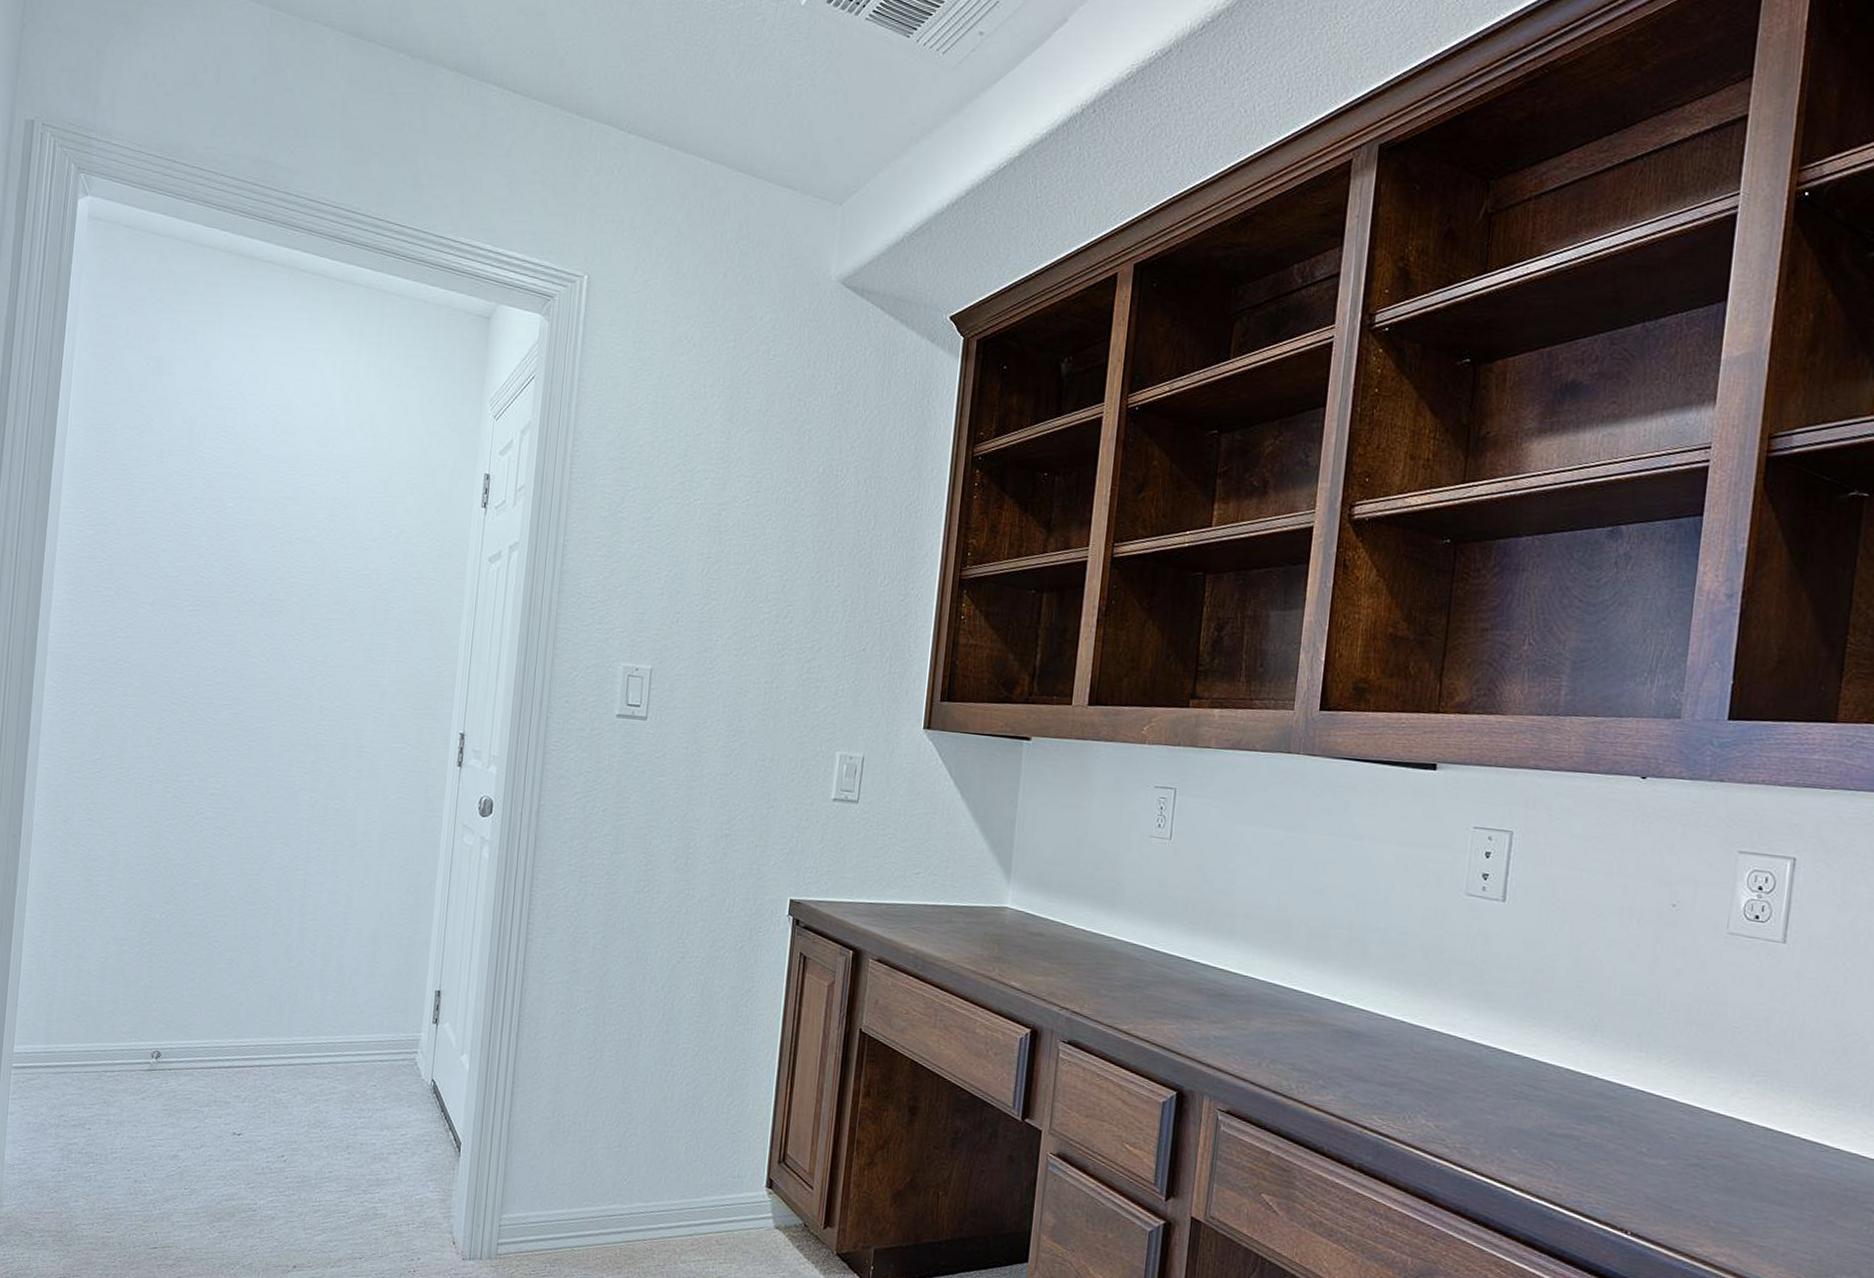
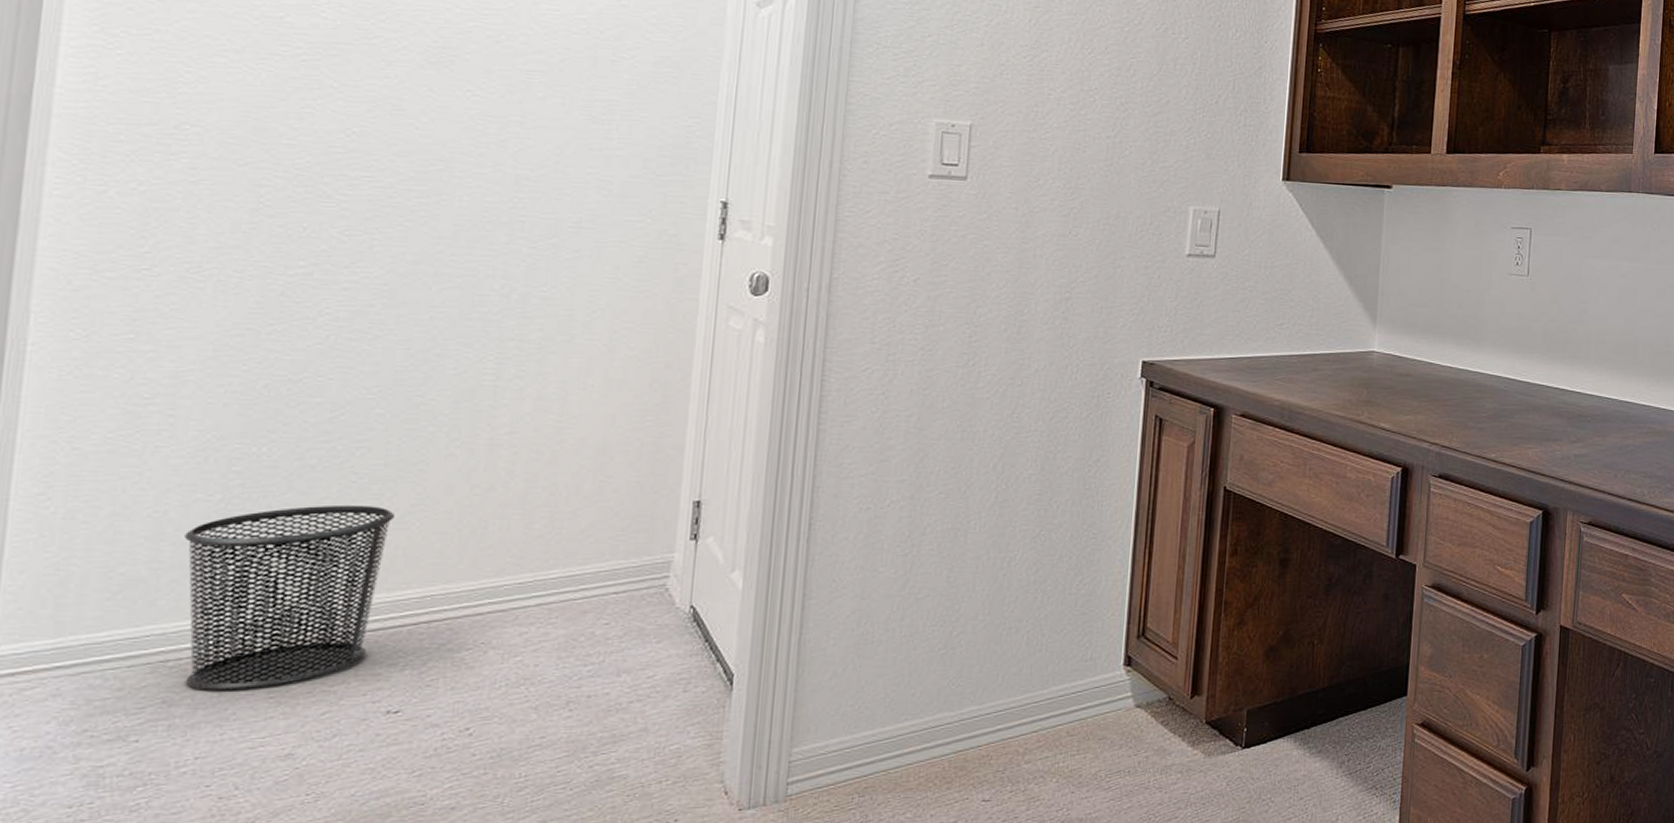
waste bin: none [116,964,240,1102] -> present [185,505,395,692]

